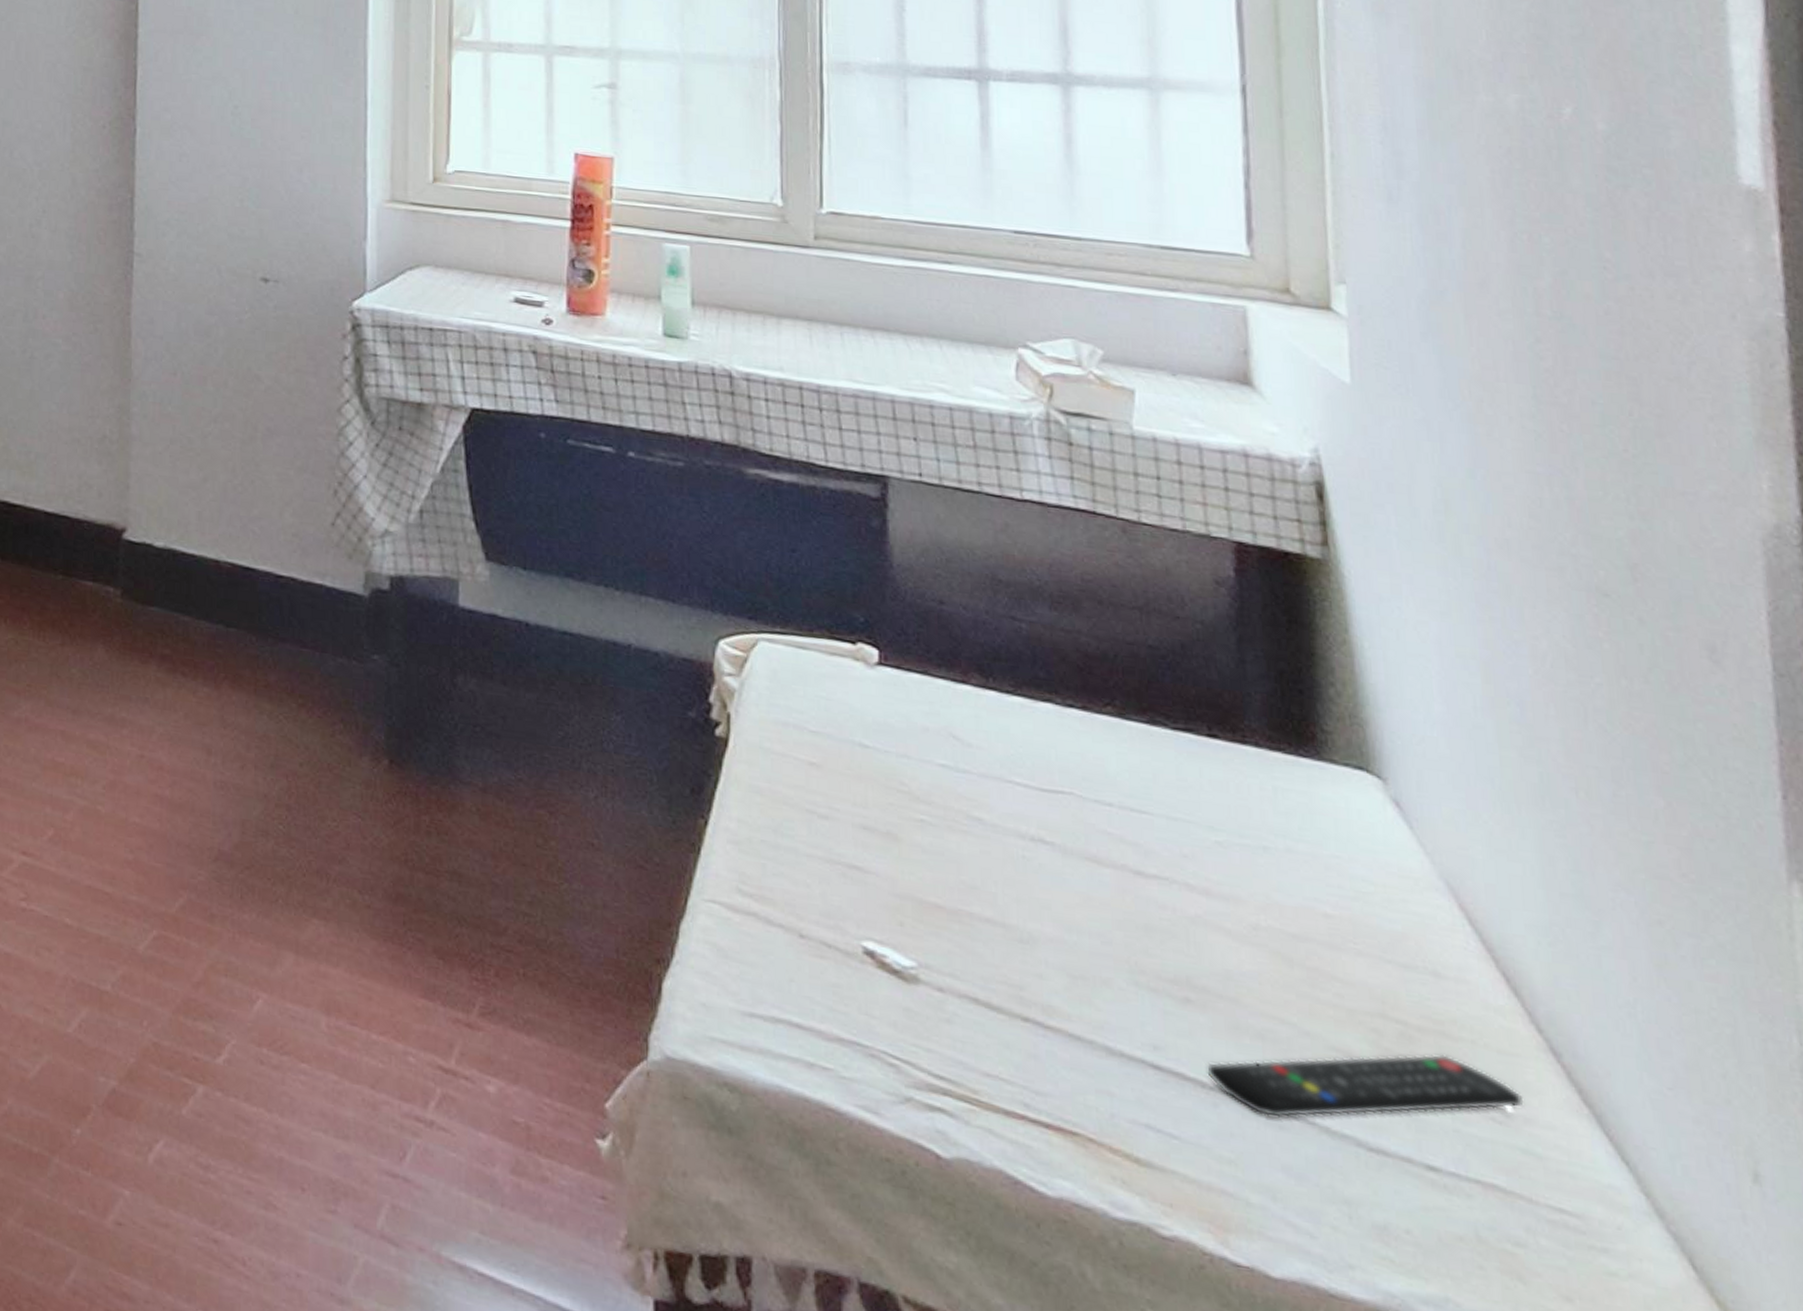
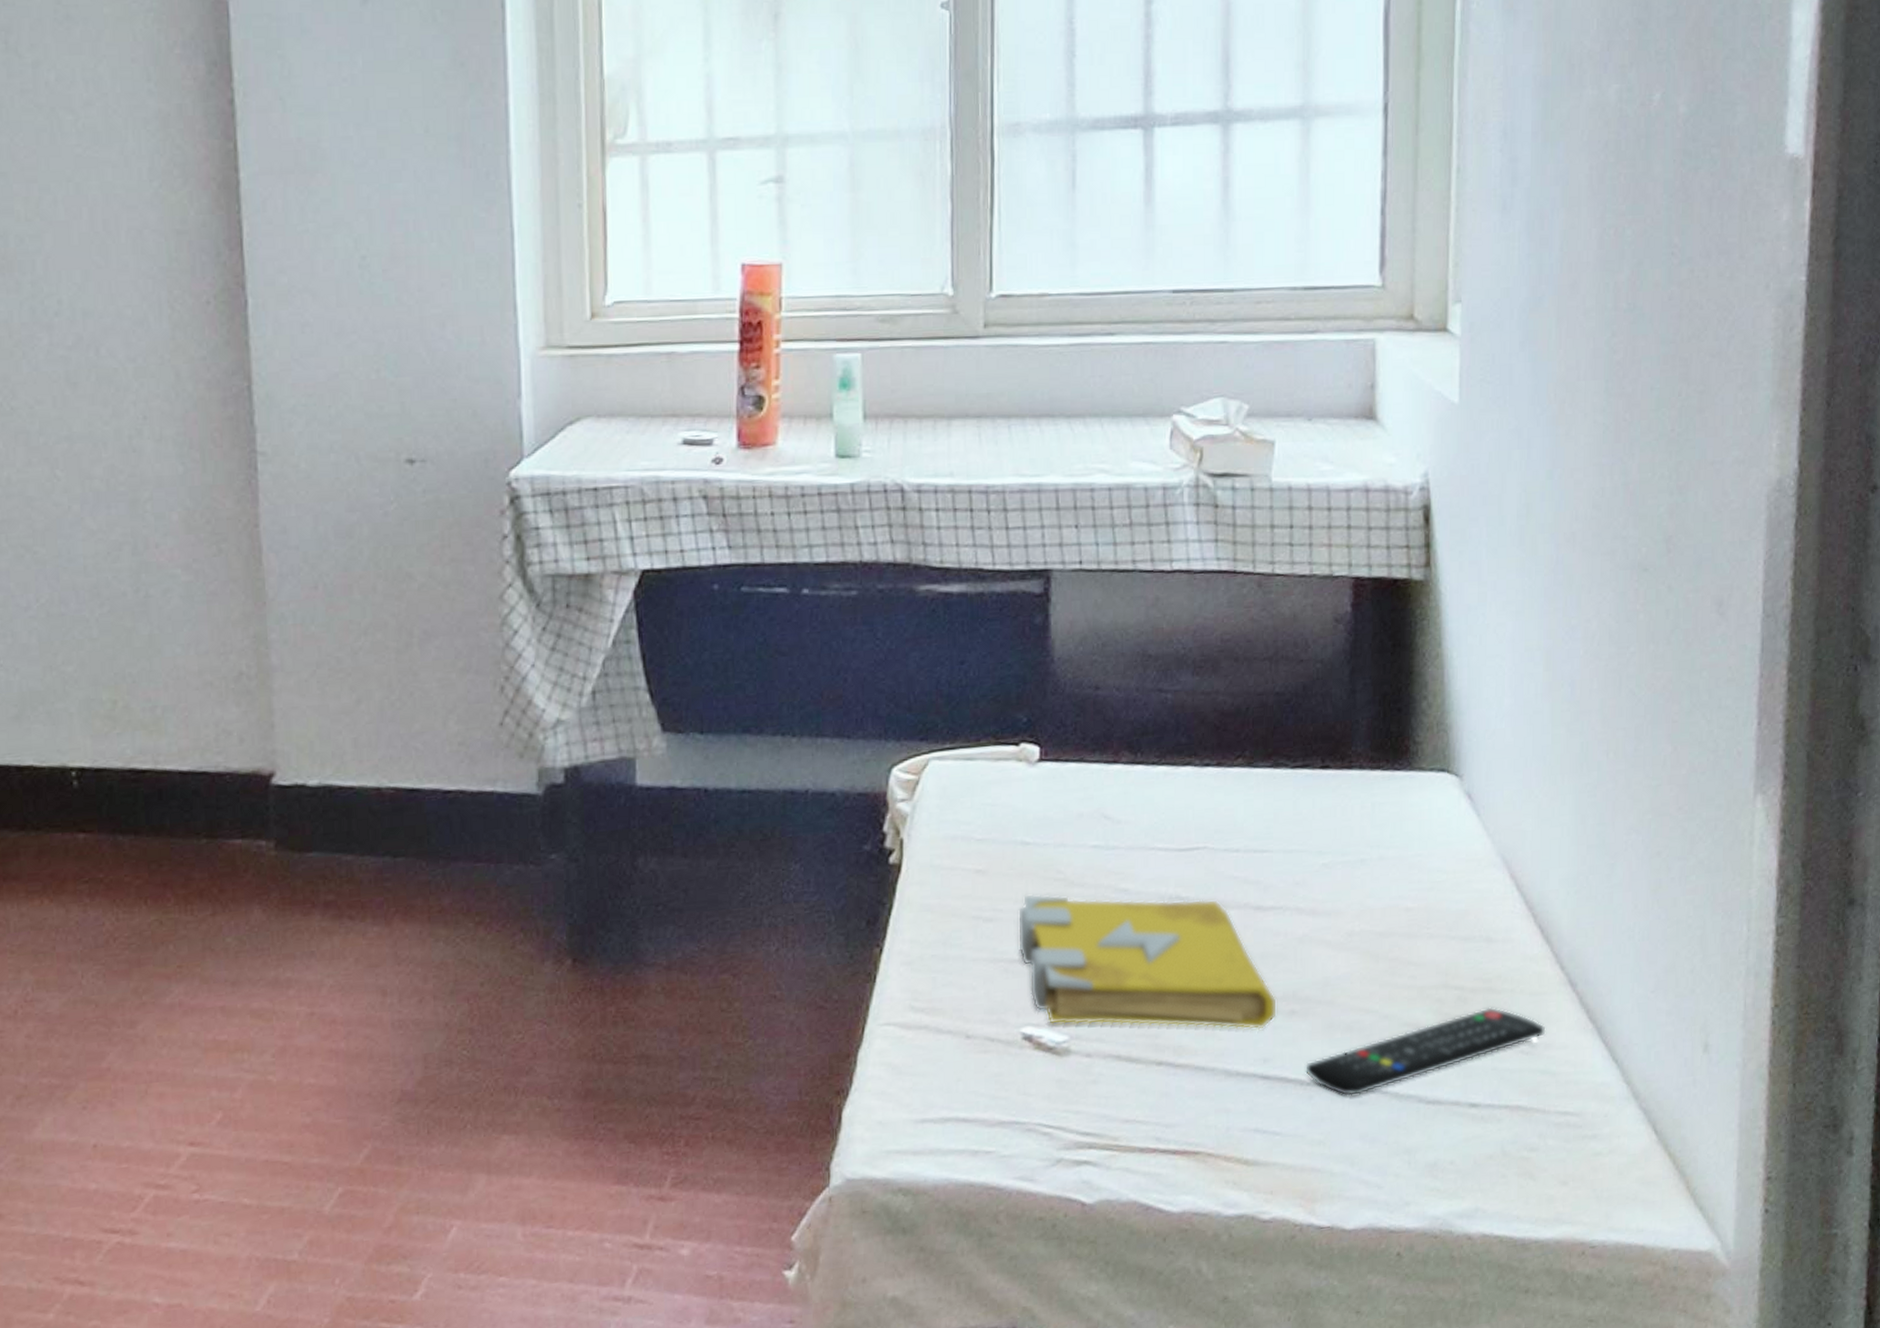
spell book: none [856,798,1169,1011] -> present [1017,893,1278,1030]

